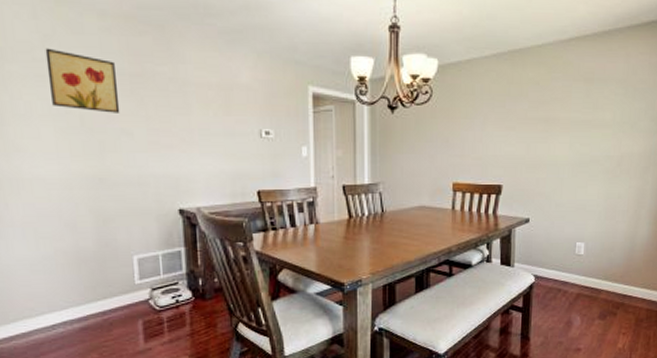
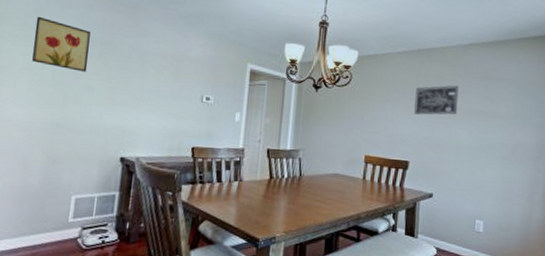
wall art: none [506,91,557,130] -> present [414,85,459,115]

